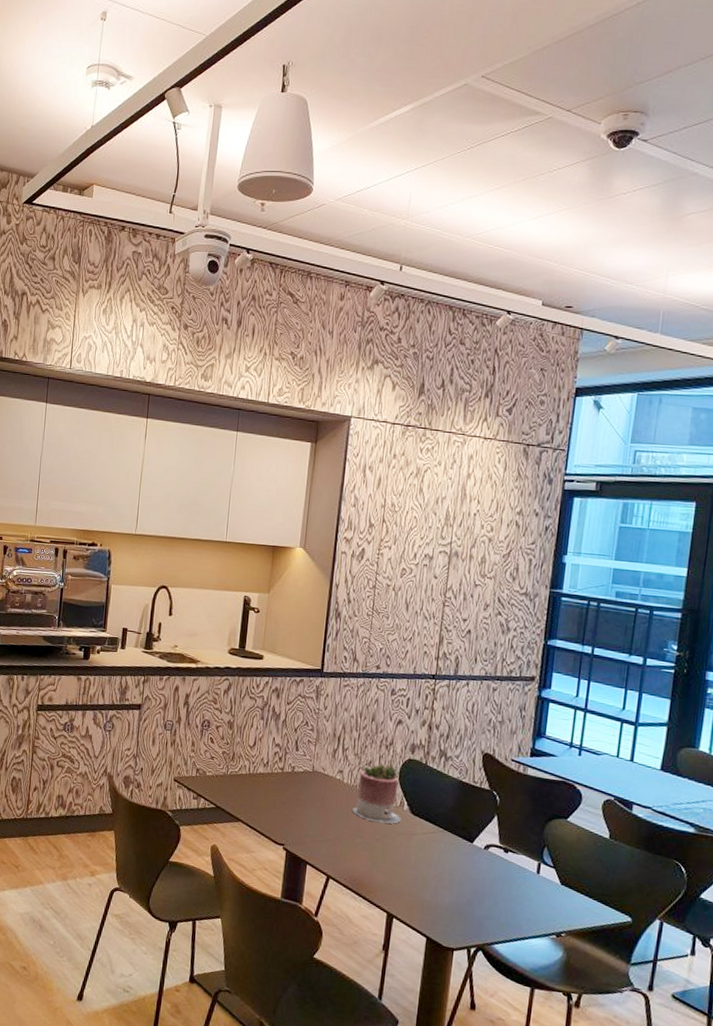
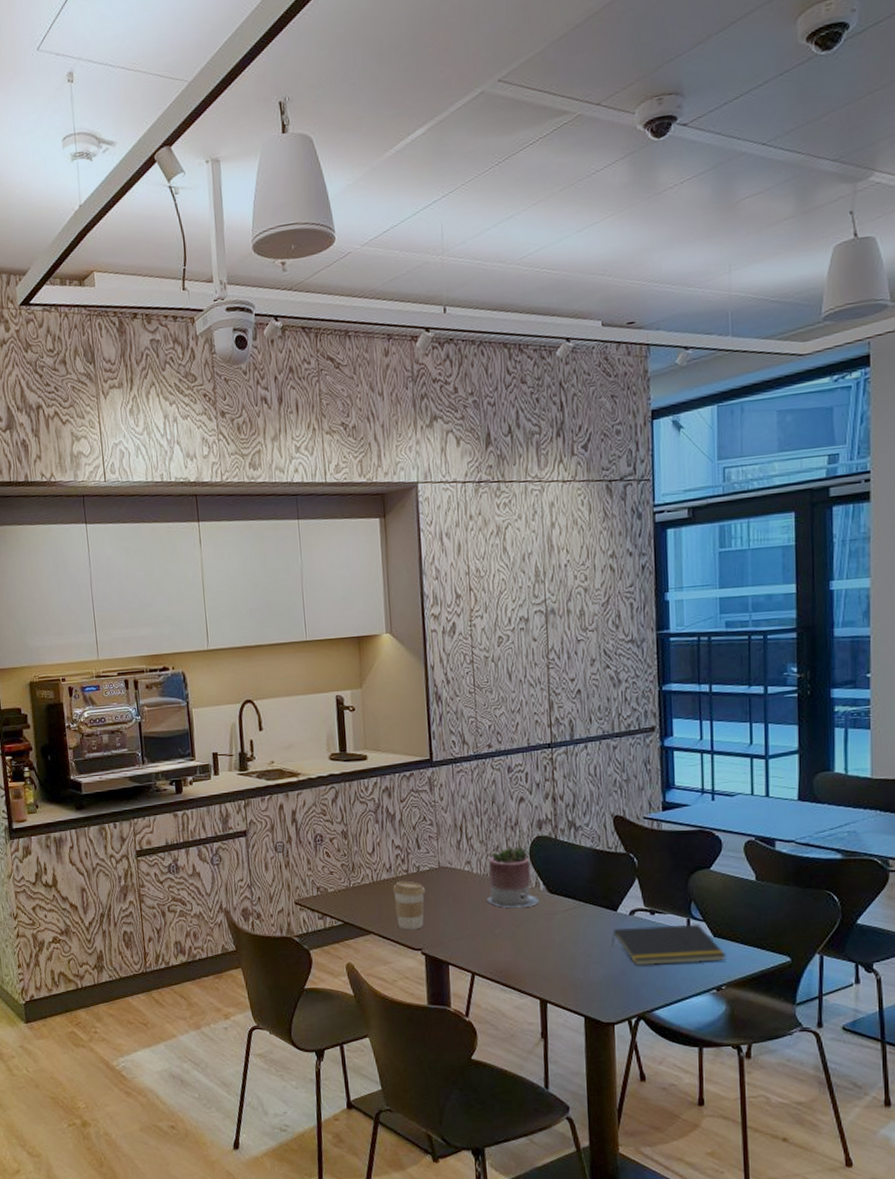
coffee cup: none [265,777,297,826] -> present [392,881,426,930]
notepad: none [462,860,571,909] -> present [611,924,727,966]

